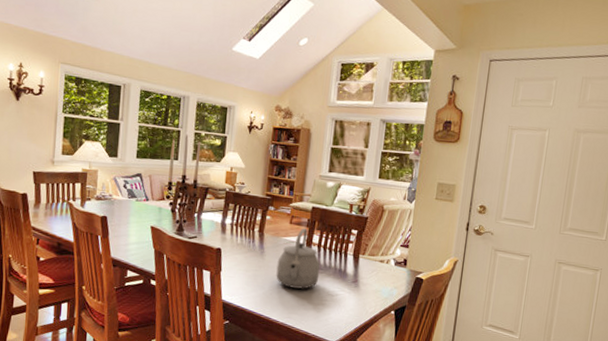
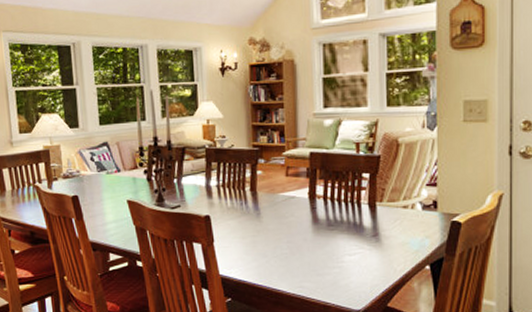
tea kettle: present [276,227,321,289] -> none [277,178,331,252]

